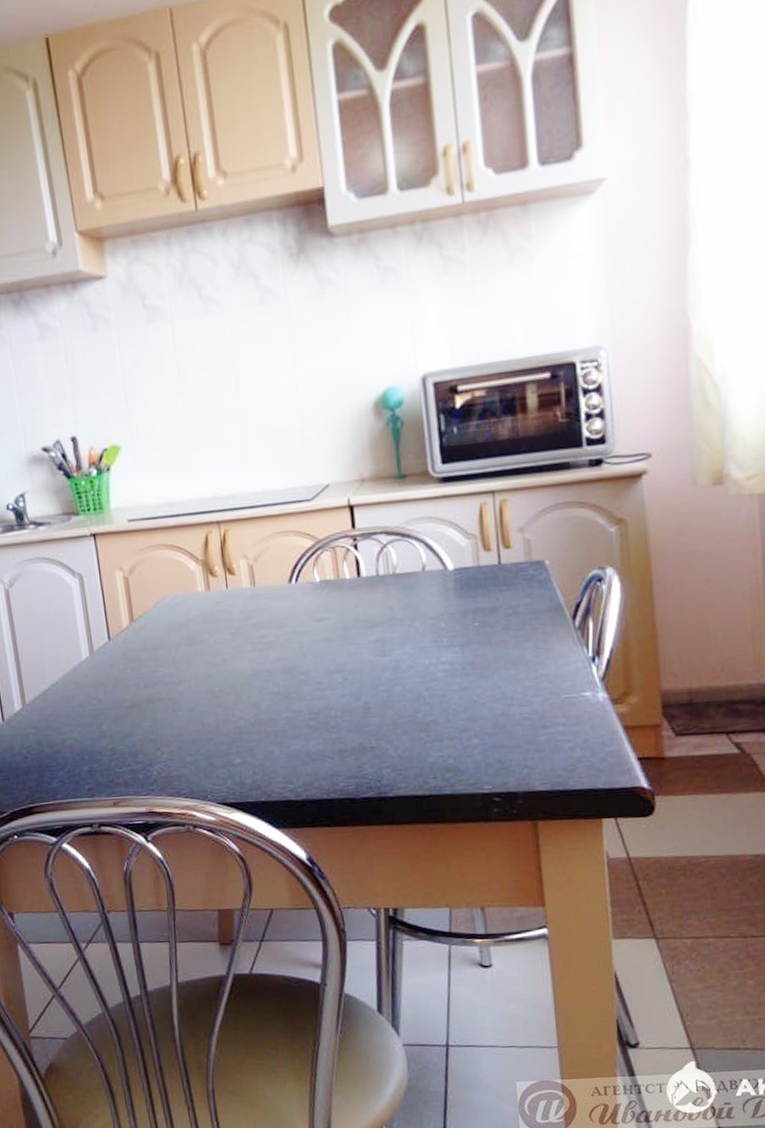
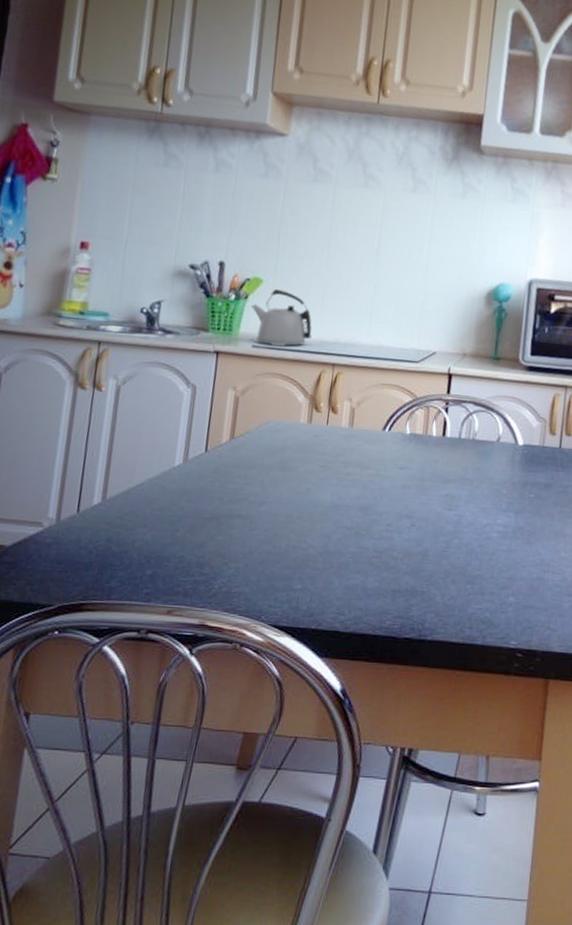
kettle: none [116,452,187,516] -> present [251,288,312,347]

